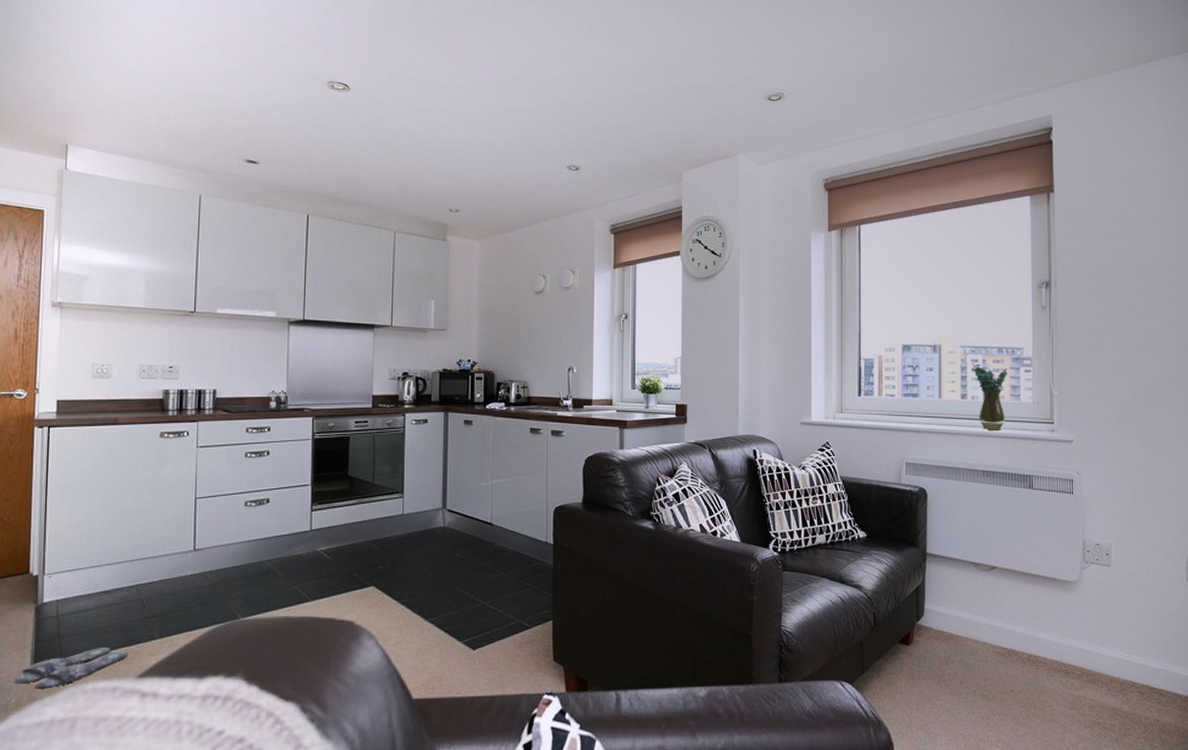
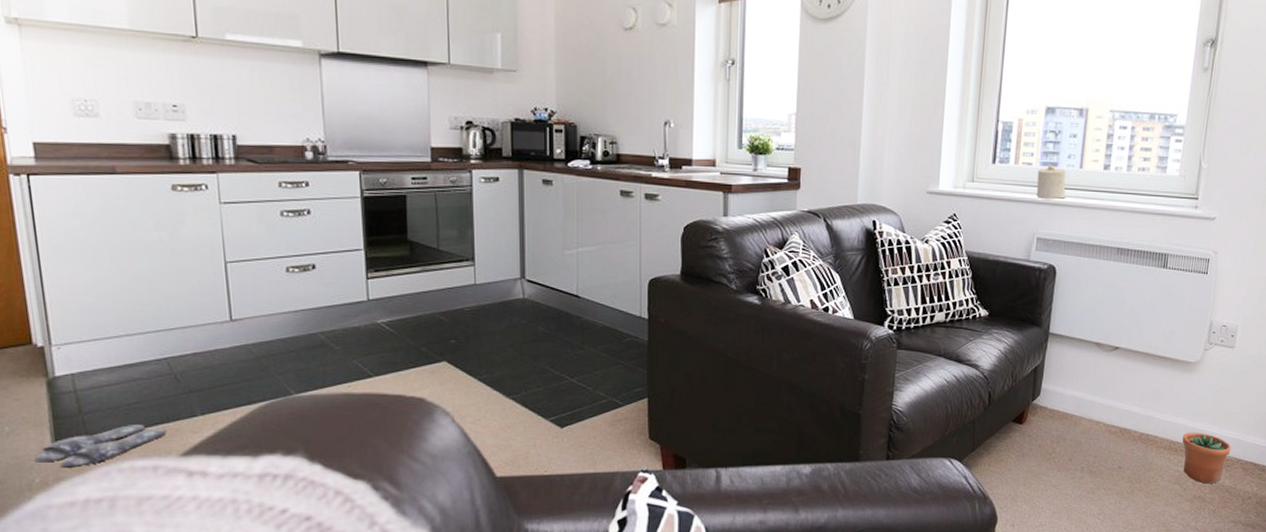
candle: none [900,396,928,427] -> present [1036,165,1066,200]
vase: present [971,362,1007,430] -> none [1118,129,1157,205]
planter: none [1072,653,1124,709] -> present [1182,432,1232,484]

